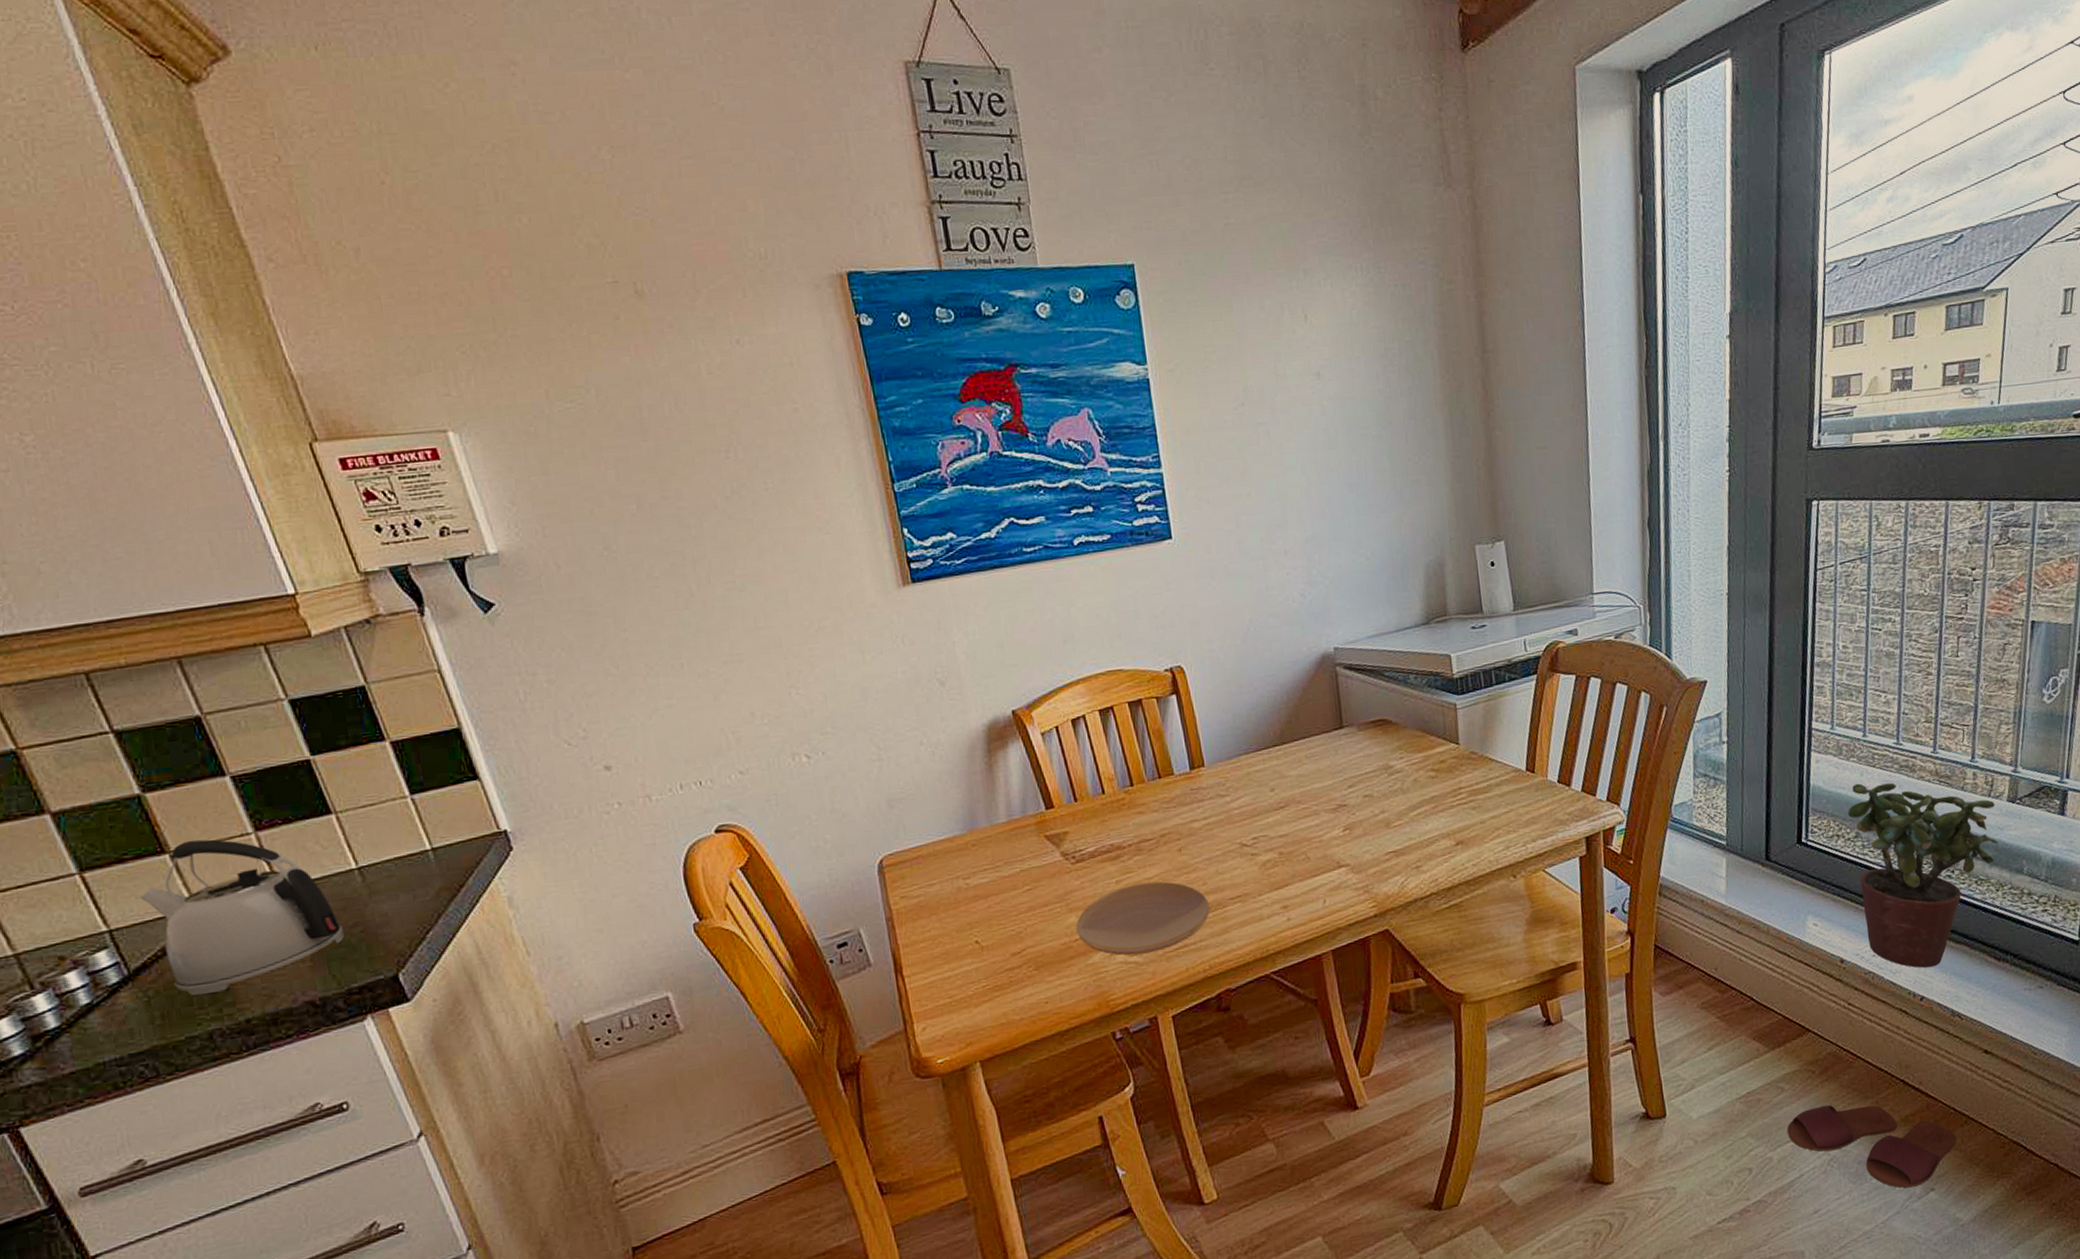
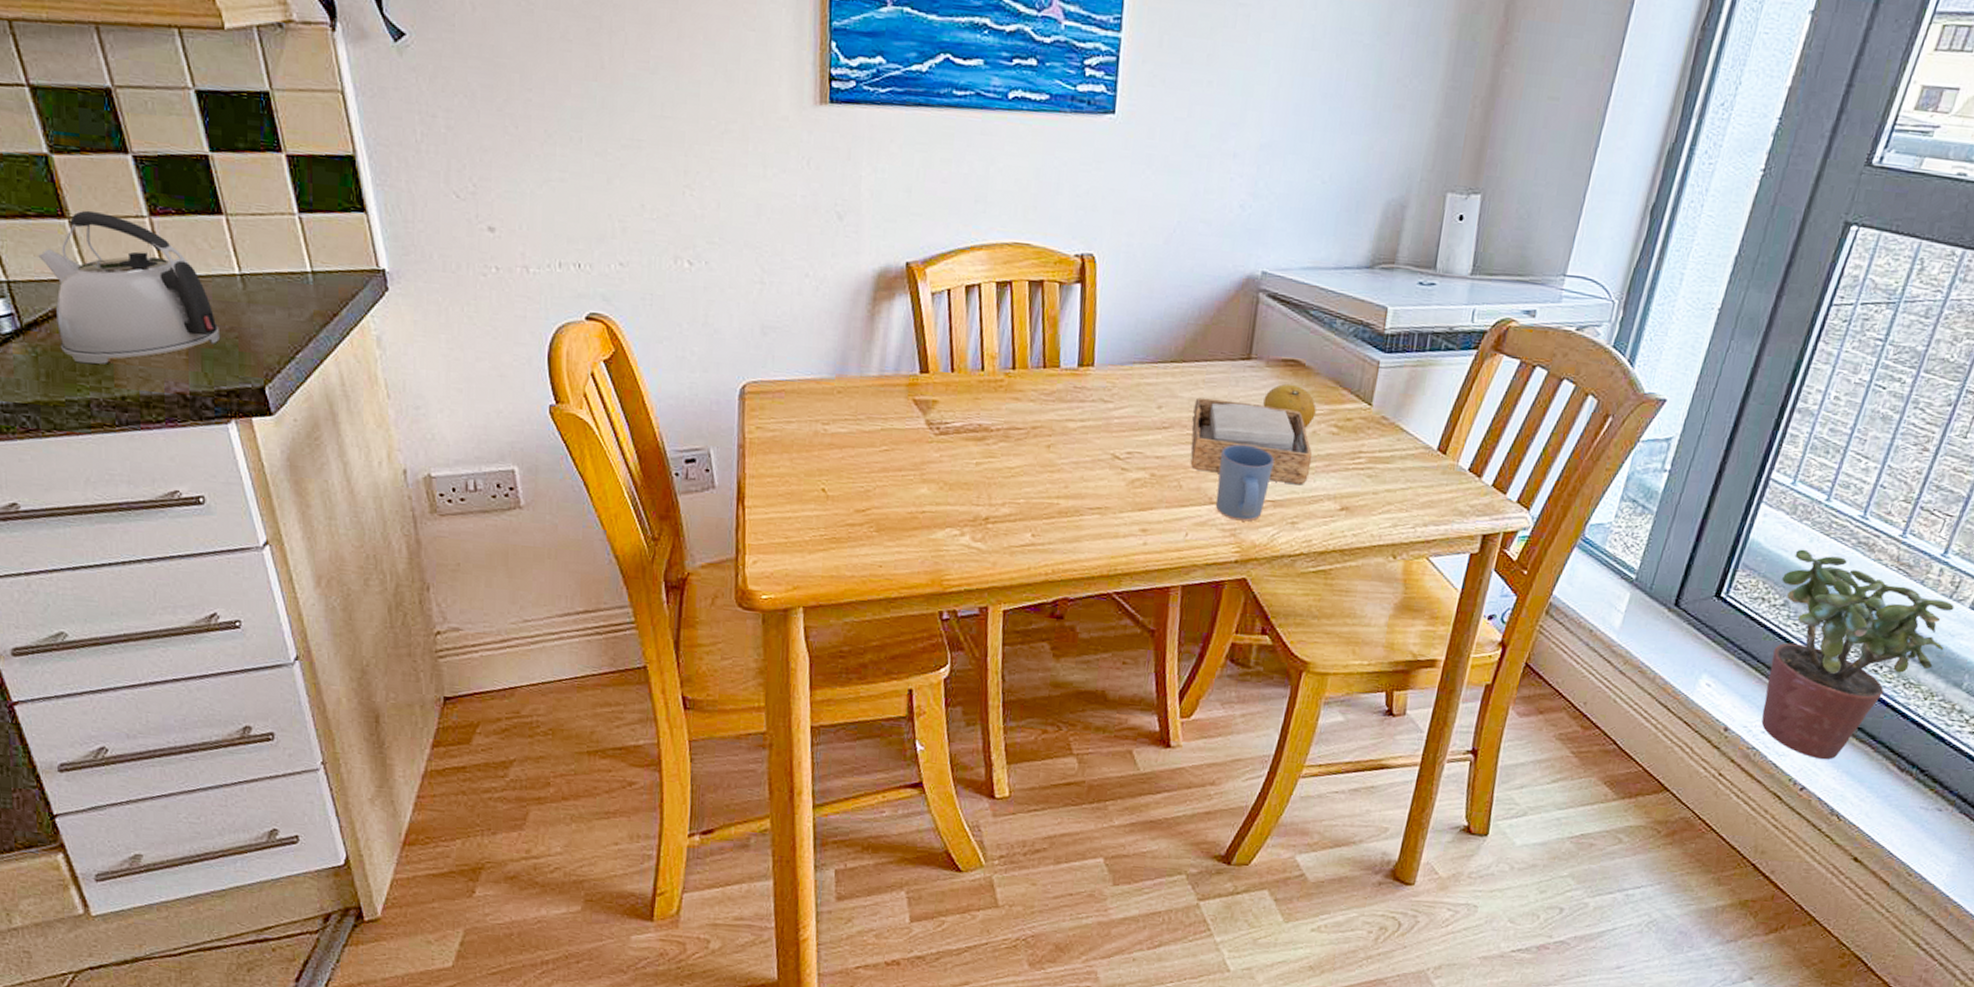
plate: present [1076,881,1210,956] -> none [925,470,1067,543]
napkin holder: none [1302,764,1420,840] -> present [1190,397,1313,485]
mug: none [1336,805,1388,878] -> present [1215,443,1274,522]
fruit: none [1363,741,1413,778] -> present [1263,383,1317,428]
slippers: present [1787,1105,1957,1188] -> none [1612,867,1795,971]

